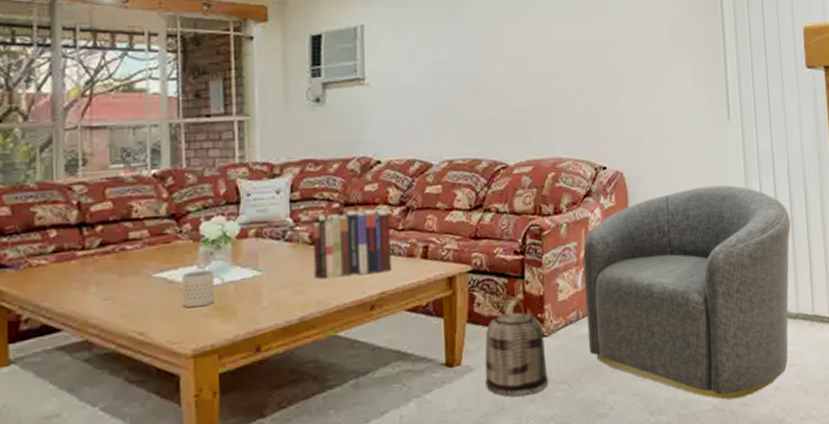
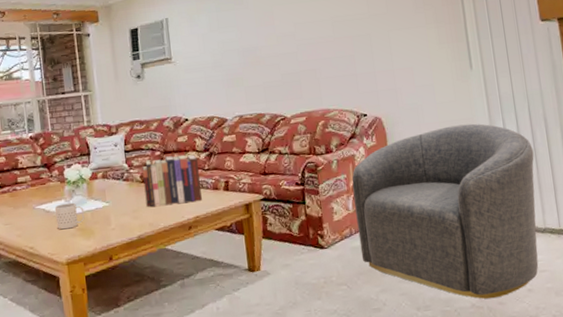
basket: present [484,296,549,397] -> none [277,218,331,295]

